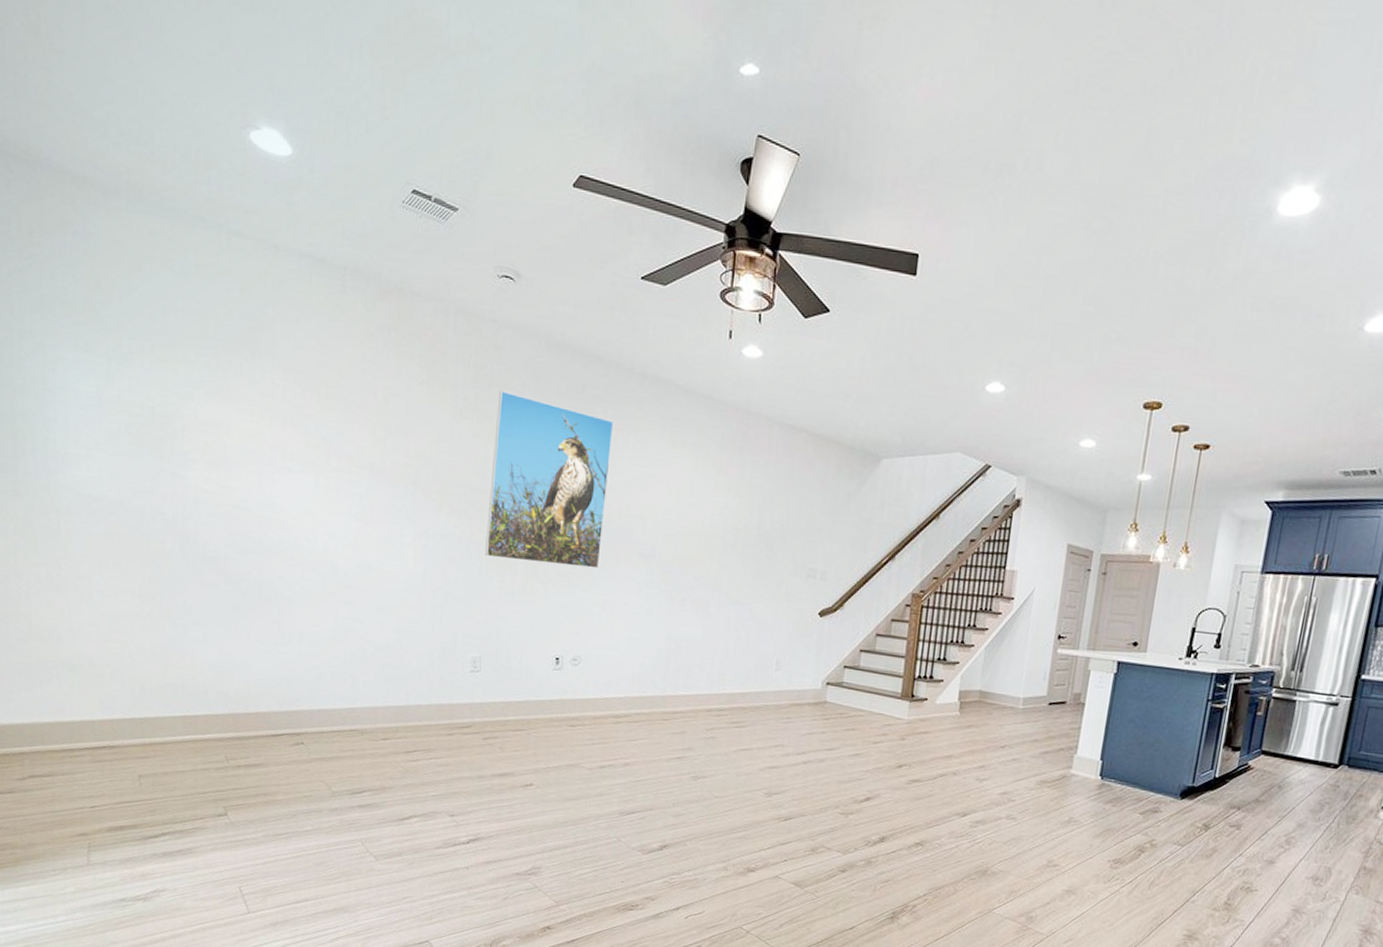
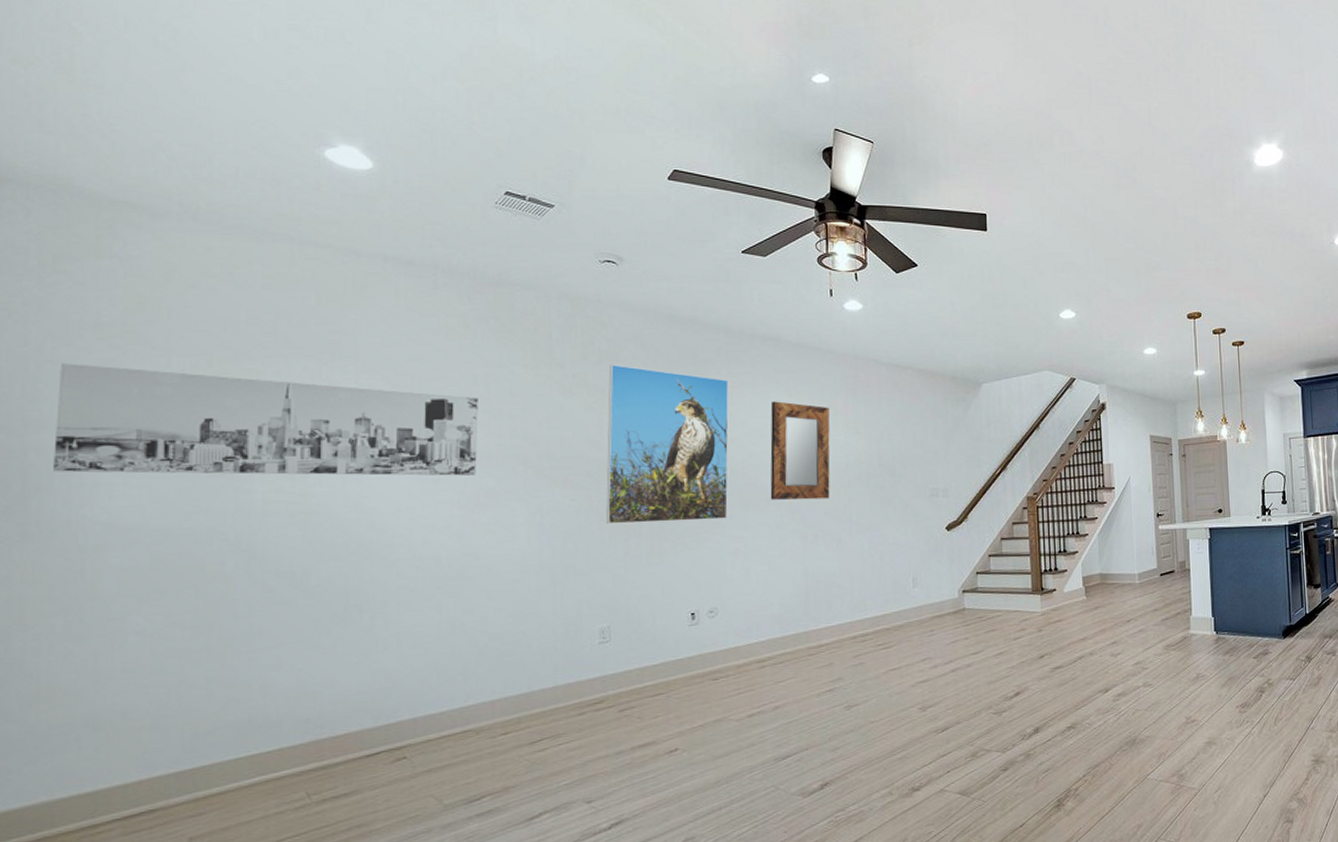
wall art: none [35,335,377,489] -> present [54,363,478,476]
home mirror: none [642,450,713,563] -> present [770,401,830,500]

